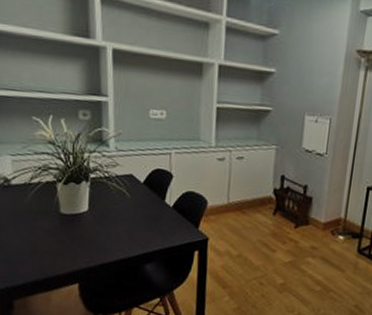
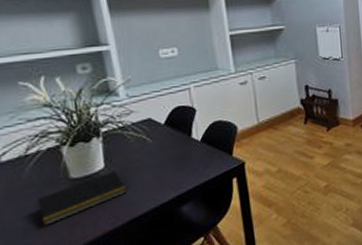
notepad: none [33,215,102,249] -> present [36,170,127,226]

